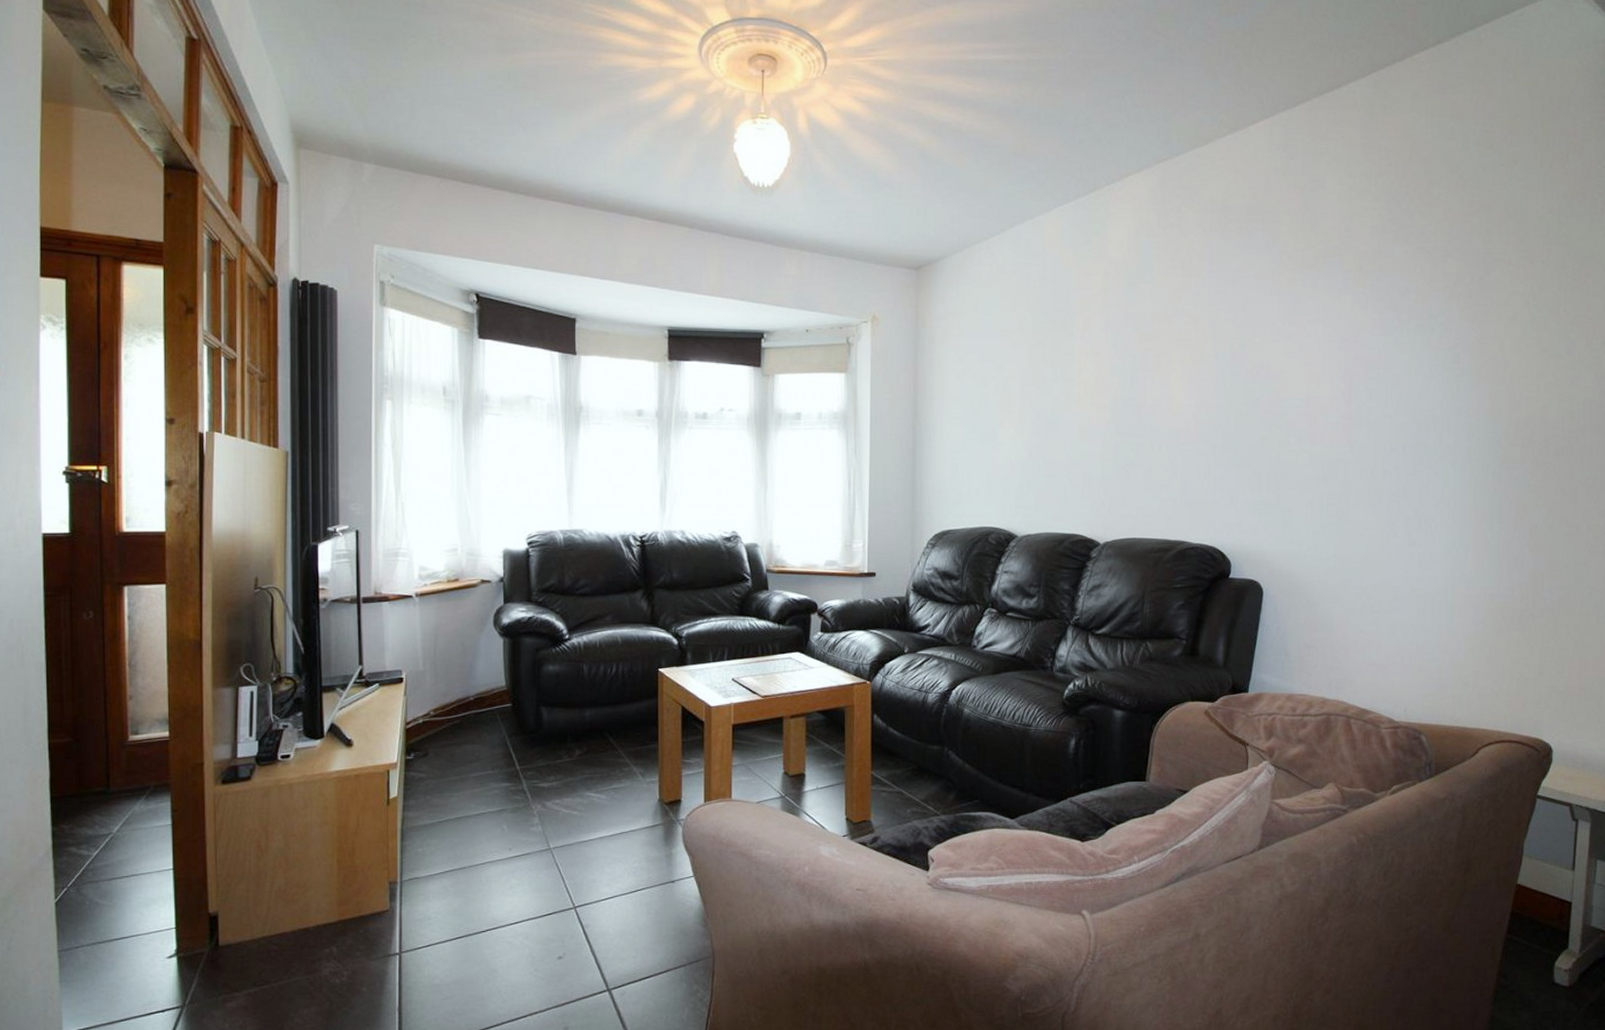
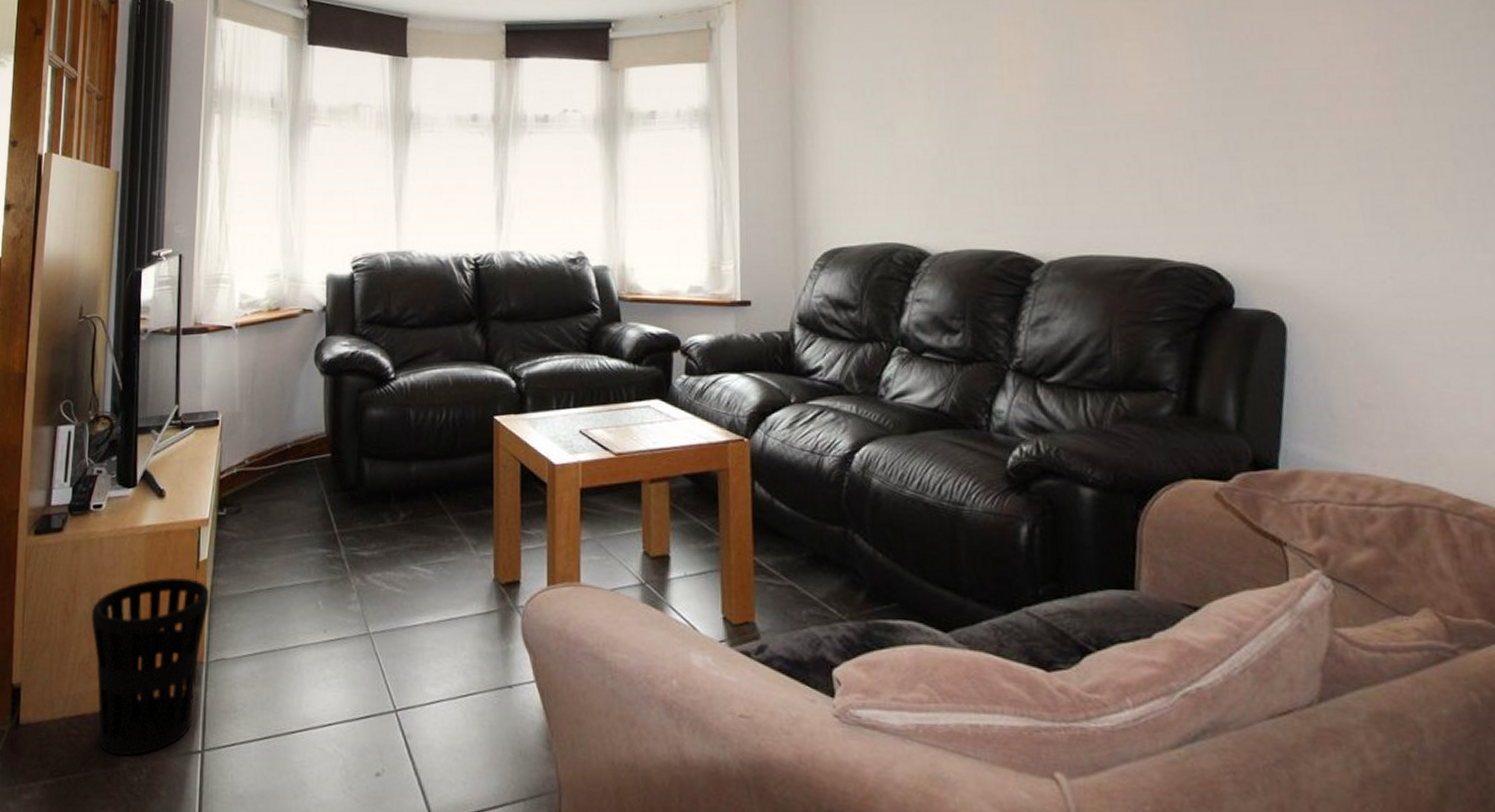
wastebasket: none [286,813,400,963] -> present [91,577,209,756]

